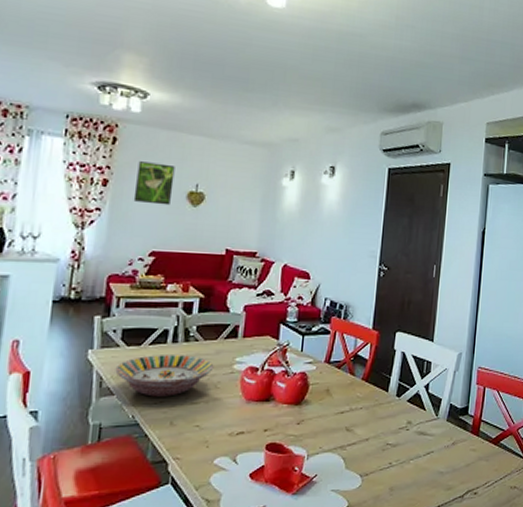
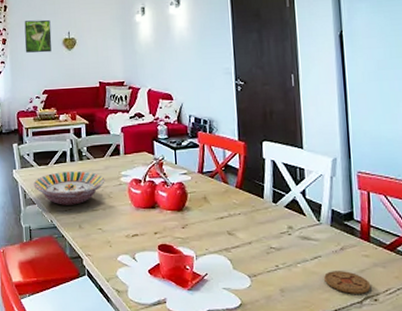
coaster: none [433,466,474,489] -> present [324,271,371,294]

